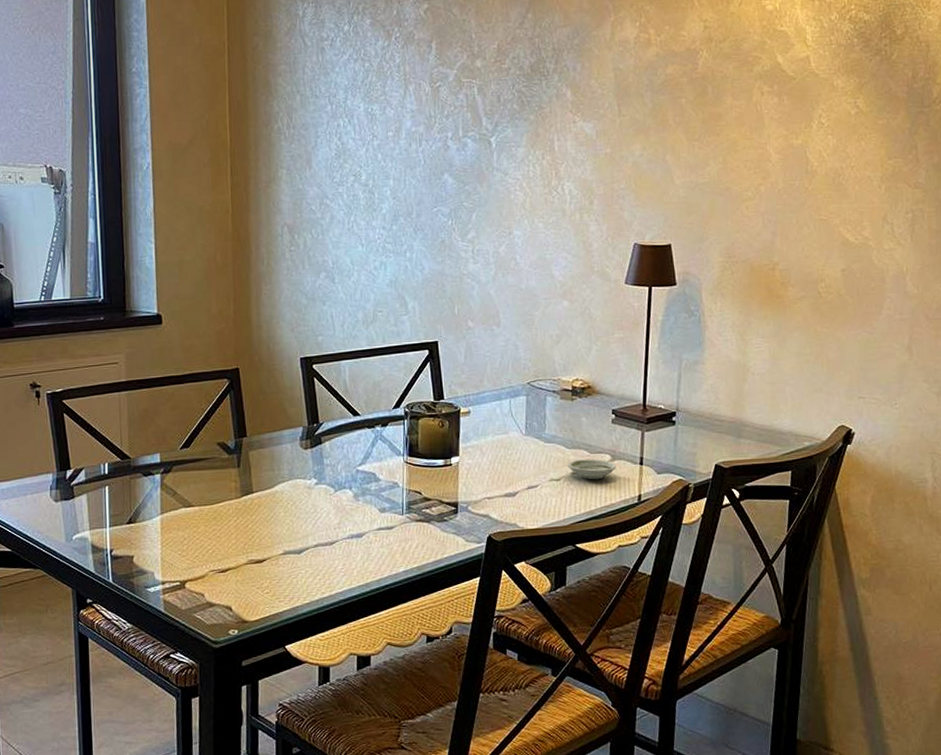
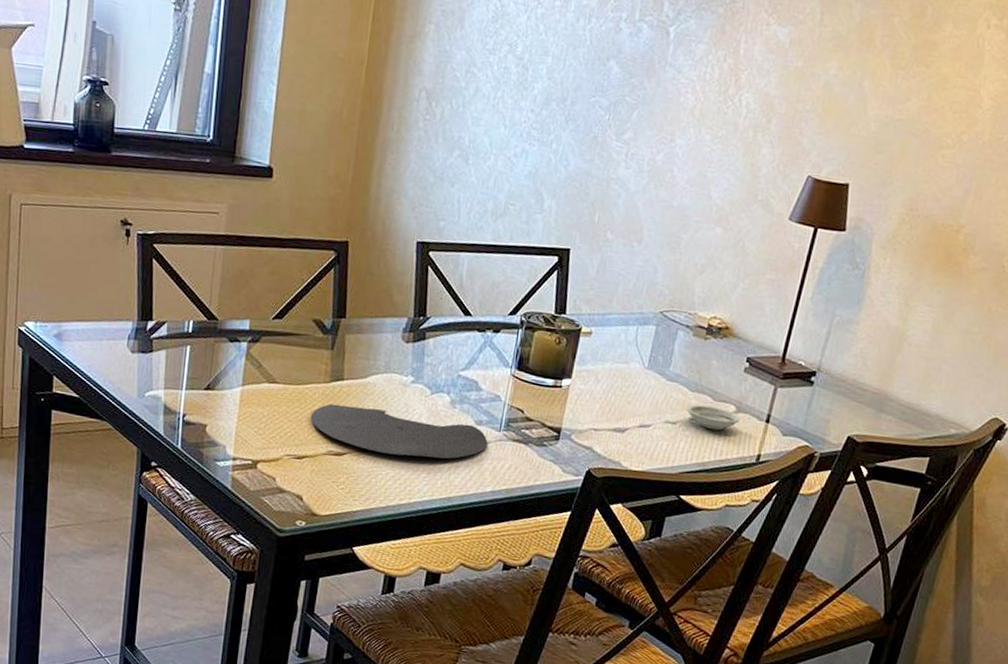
plate: none [228,513,394,554] -> present [310,403,488,459]

